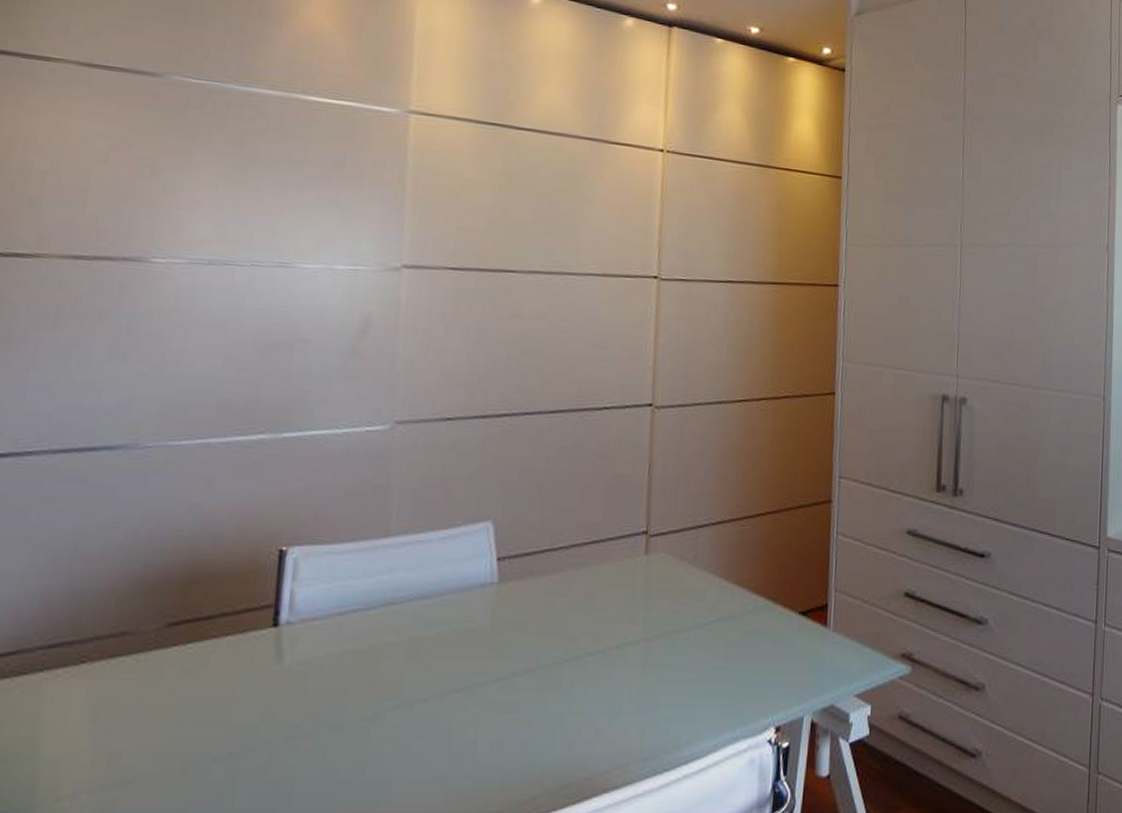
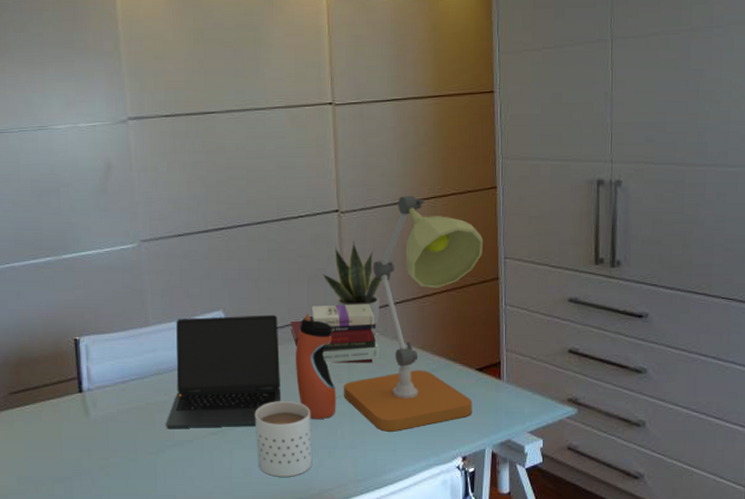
laptop: none [392,529,563,684] -> present [166,314,281,429]
mug: none [513,646,592,754] -> present [254,400,313,477]
books: none [577,521,687,600] -> present [290,303,380,363]
water bottle: none [578,531,632,673] -> present [296,313,336,419]
potted plant: none [624,443,713,564] -> present [322,240,394,335]
desk lamp: none [636,393,817,692] -> present [344,195,484,432]

